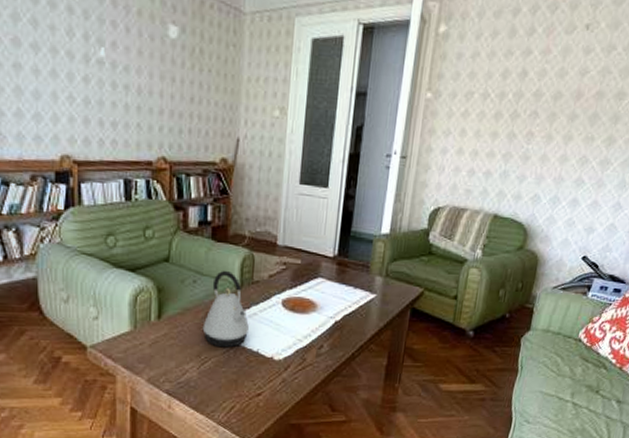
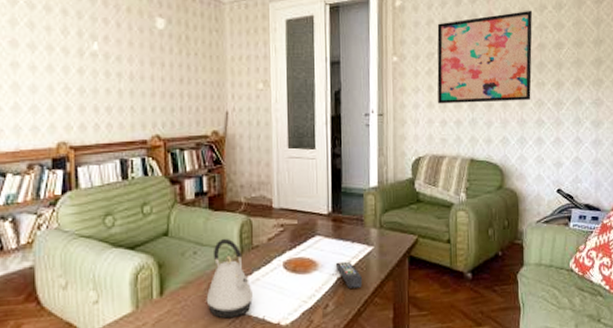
remote control: none [334,306,361,333] -> present [335,261,363,288]
wall art: none [469,49,597,157] -> present [437,10,532,104]

